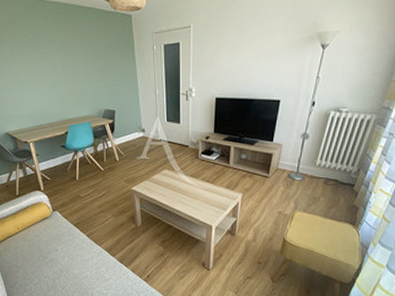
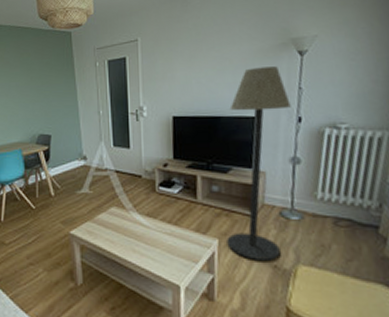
floor lamp: none [248,57,309,208] -> present [227,66,291,261]

